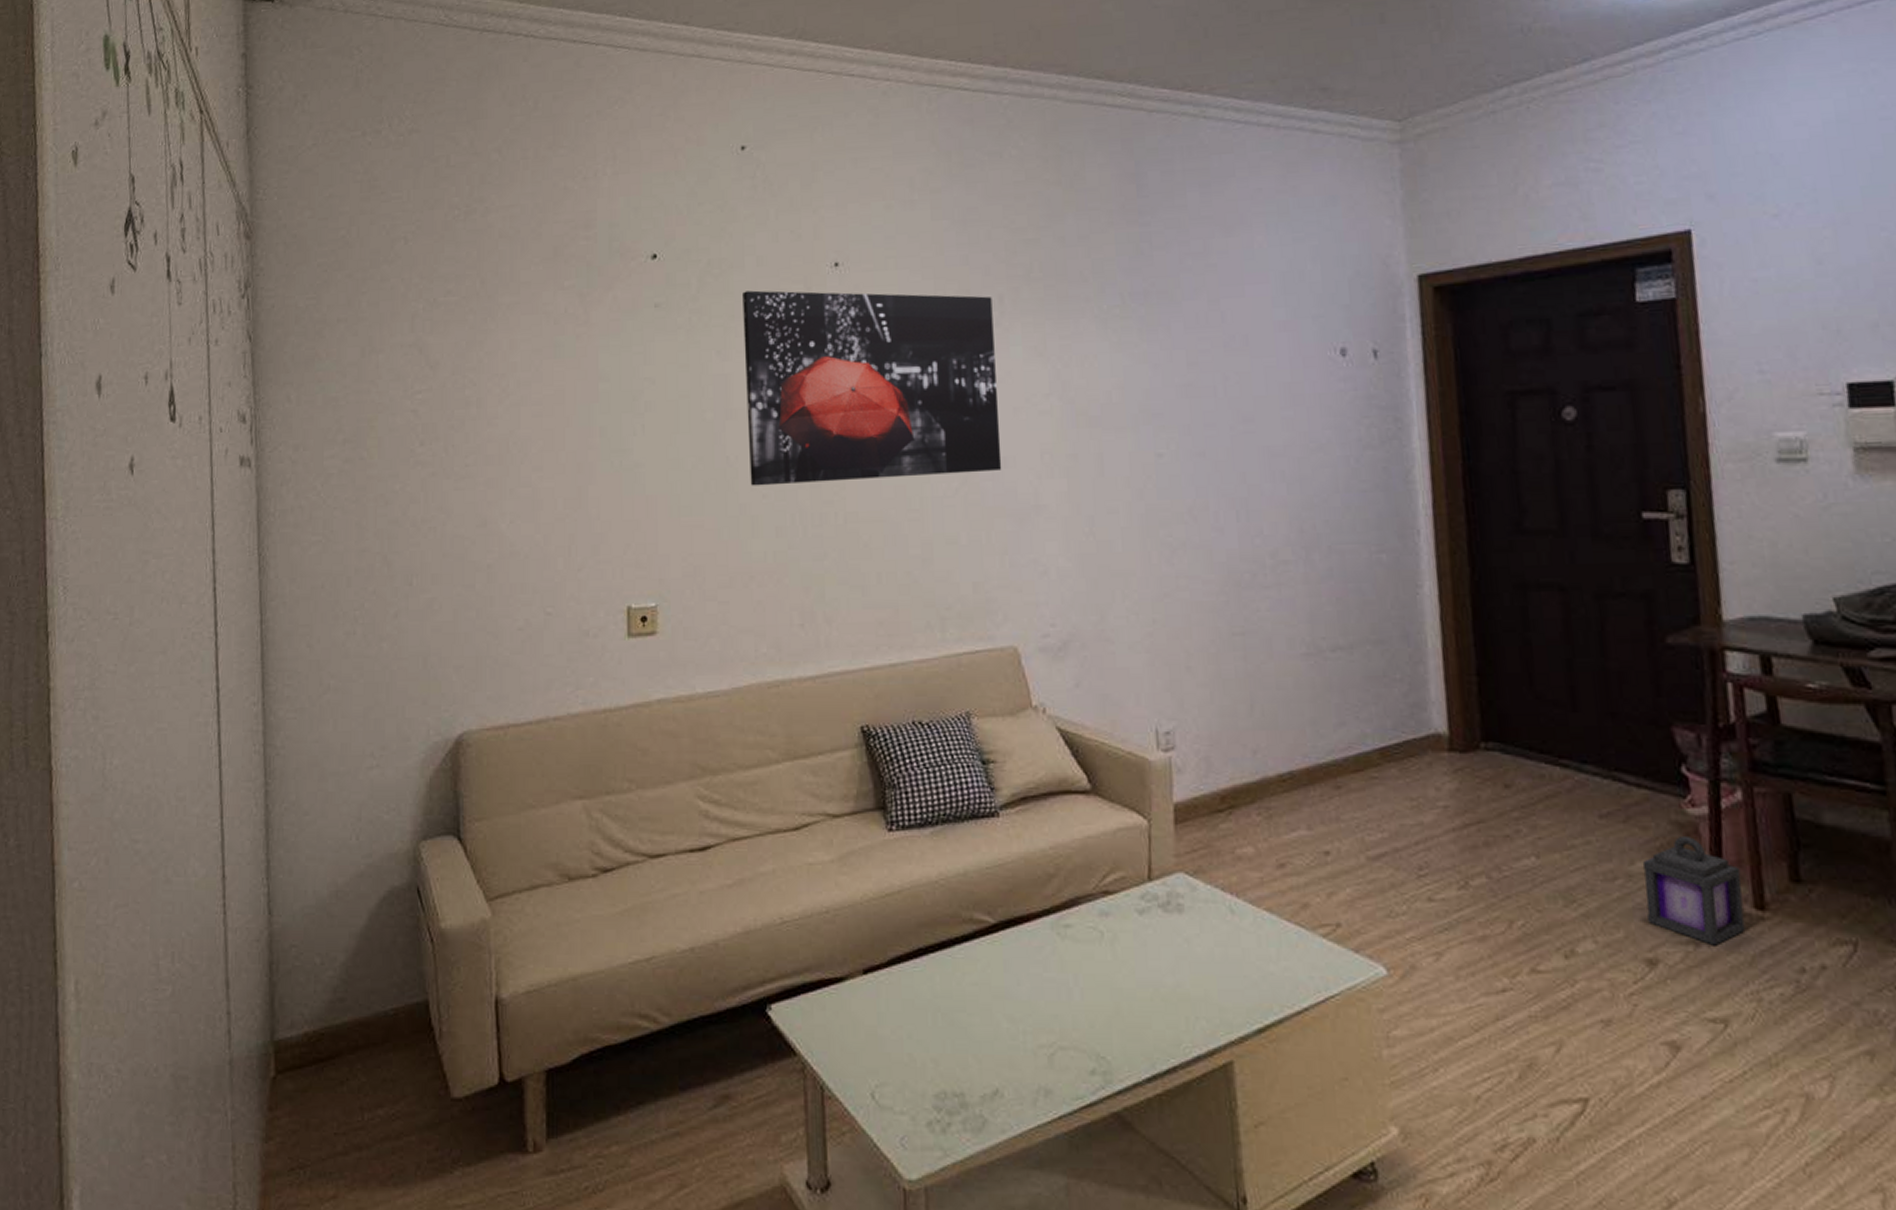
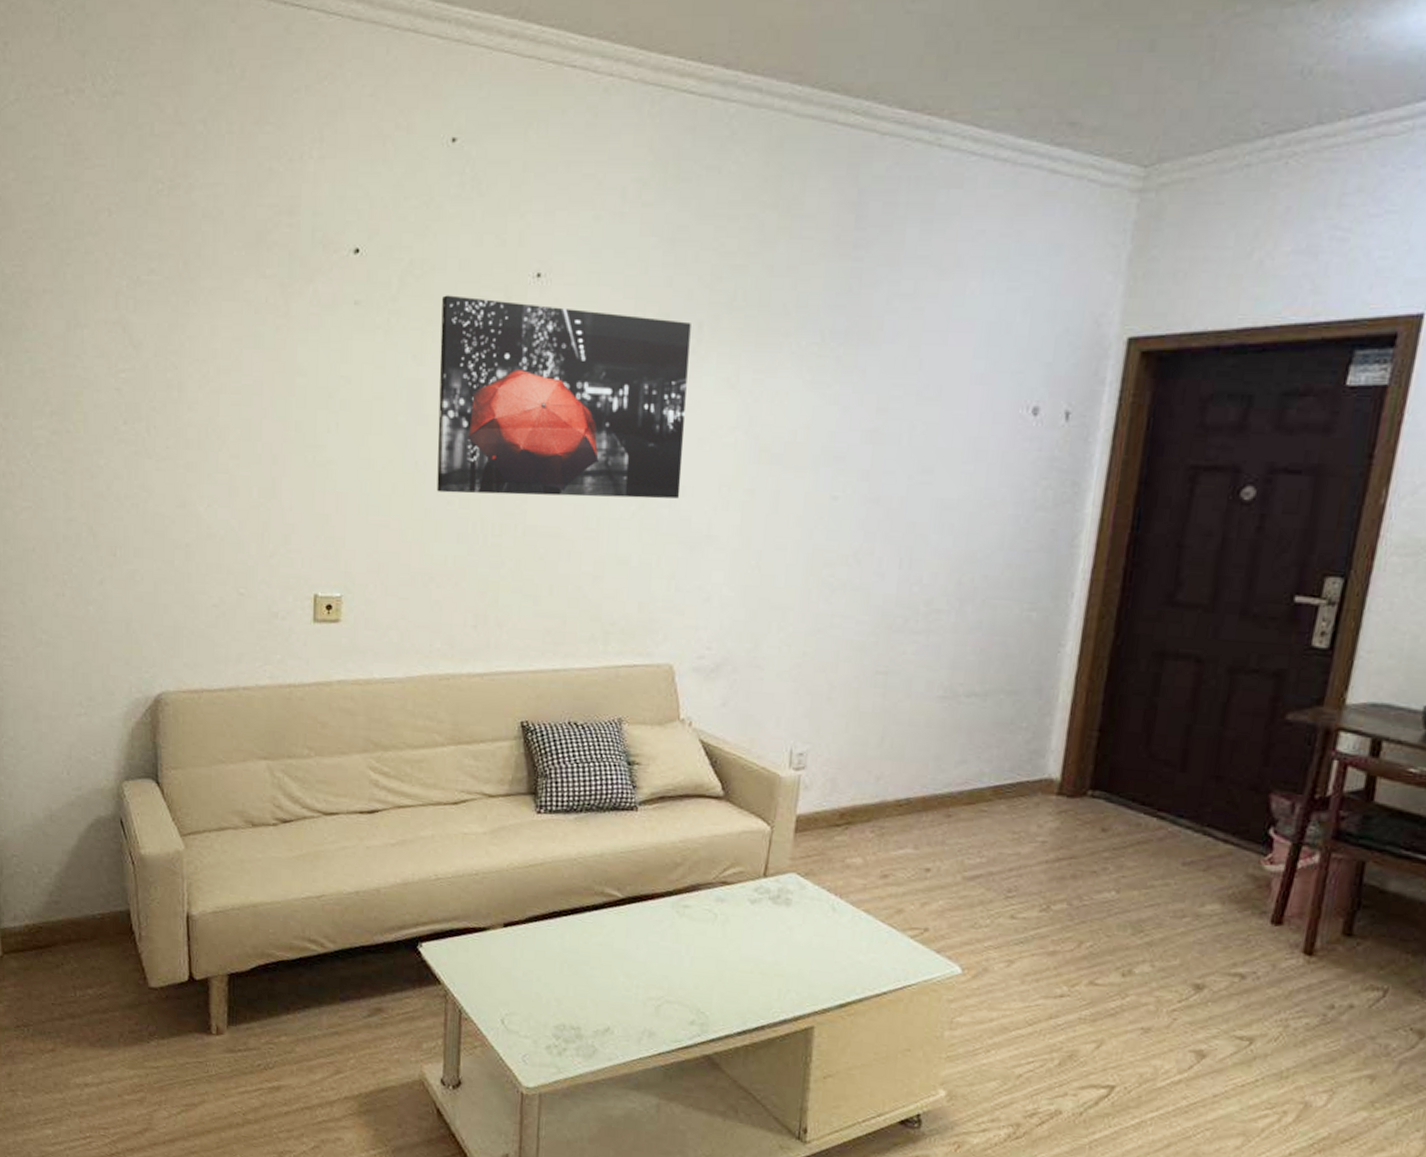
lantern: present [1643,835,1746,946] -> none [1204,887,1300,980]

